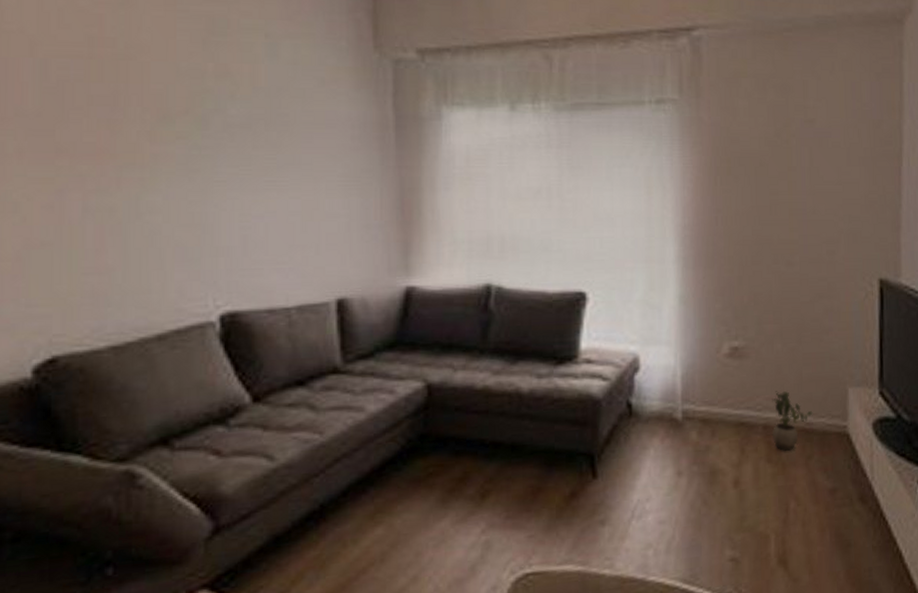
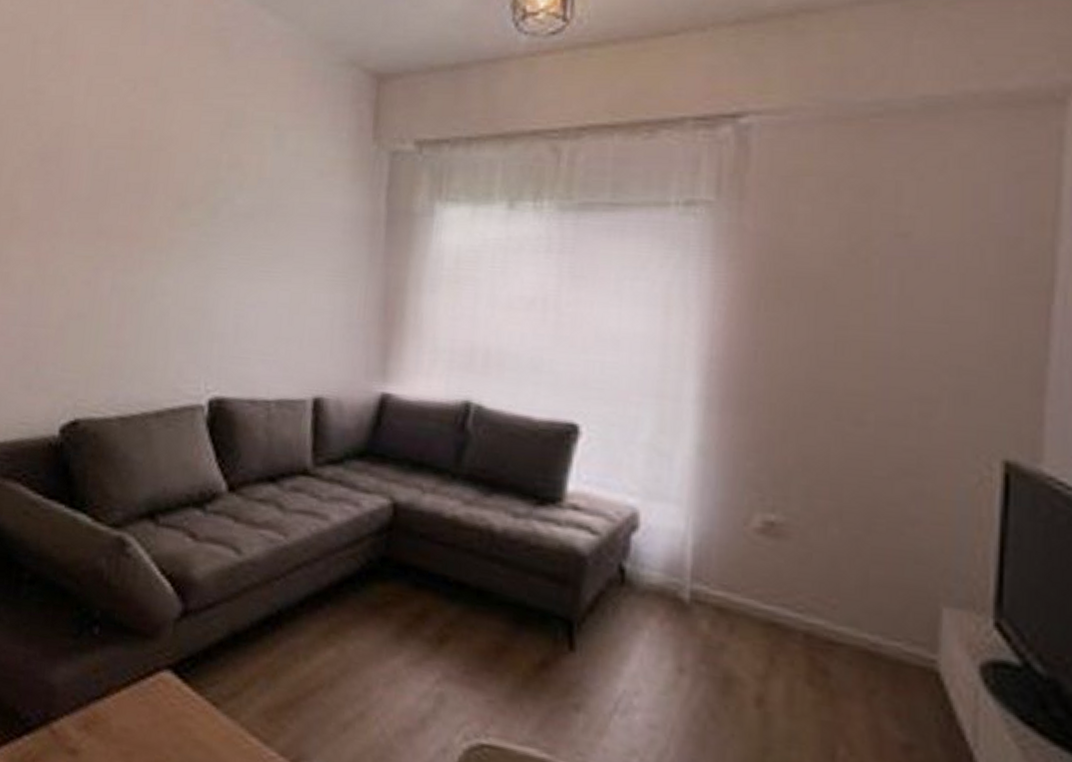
potted plant: present [772,391,813,451] -> none [818,590,883,676]

